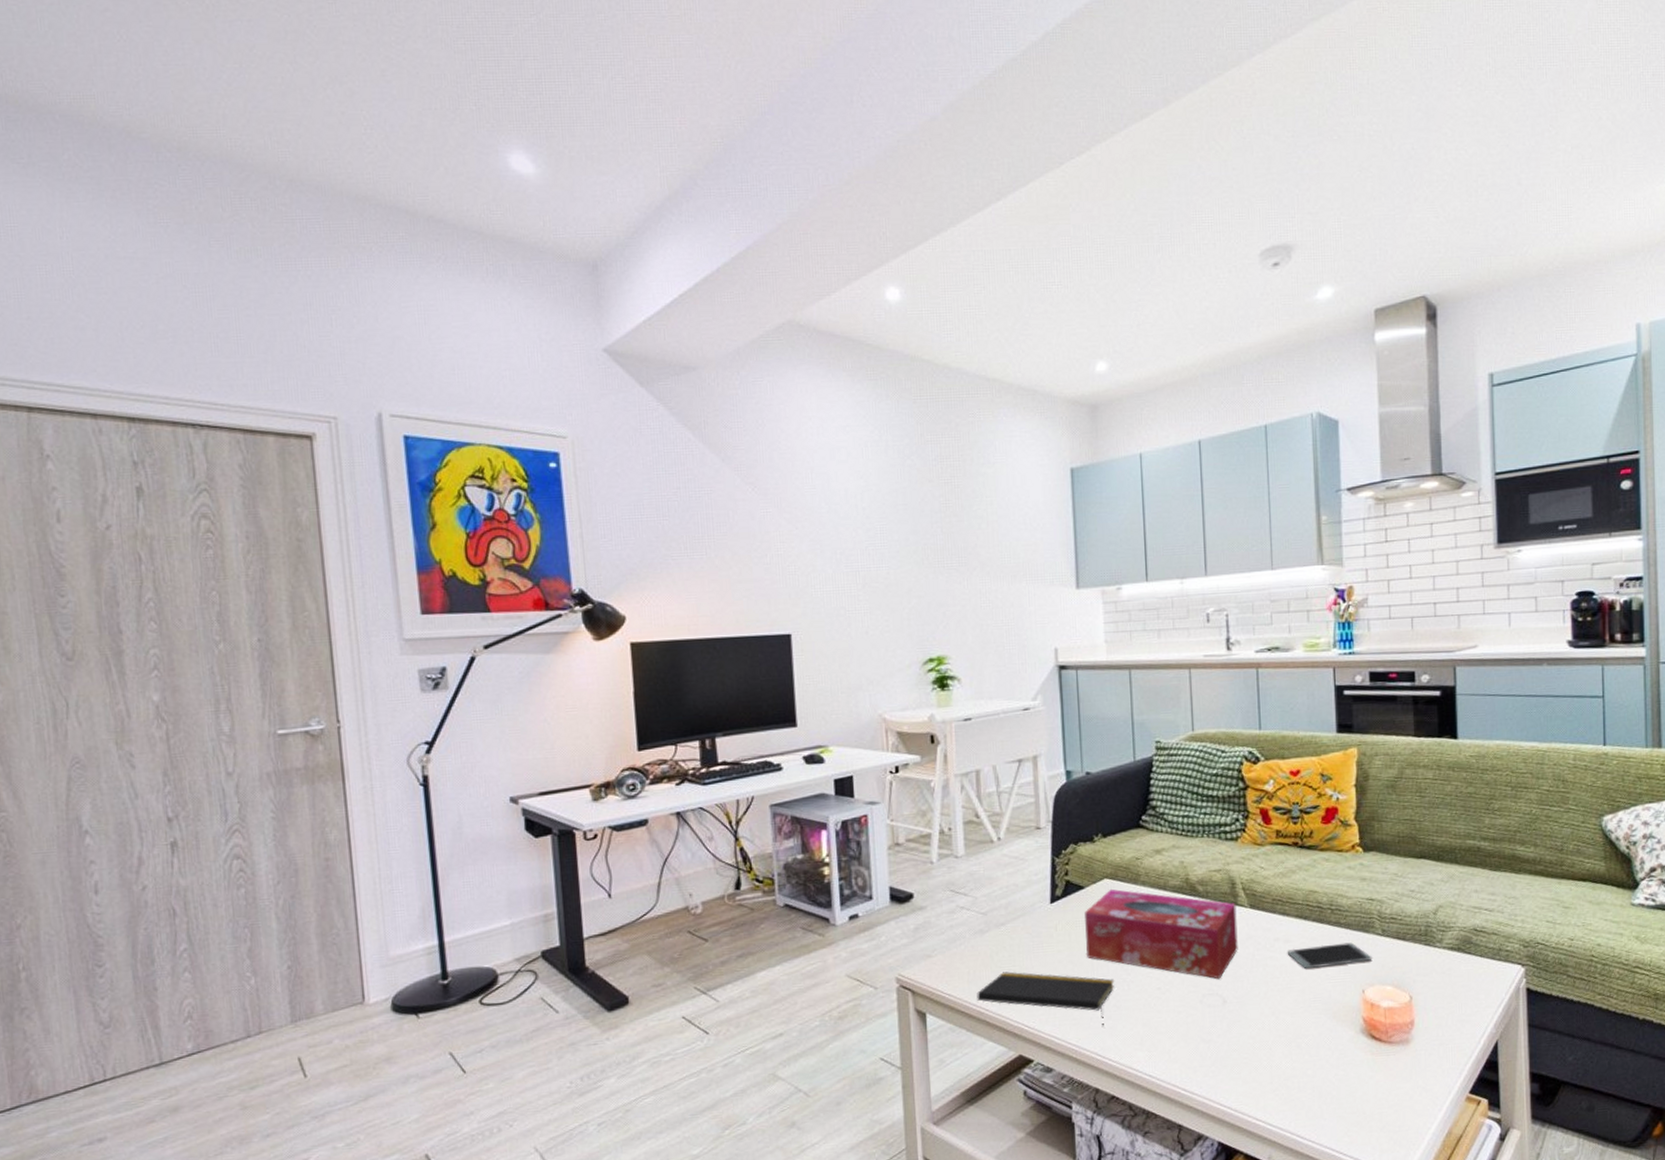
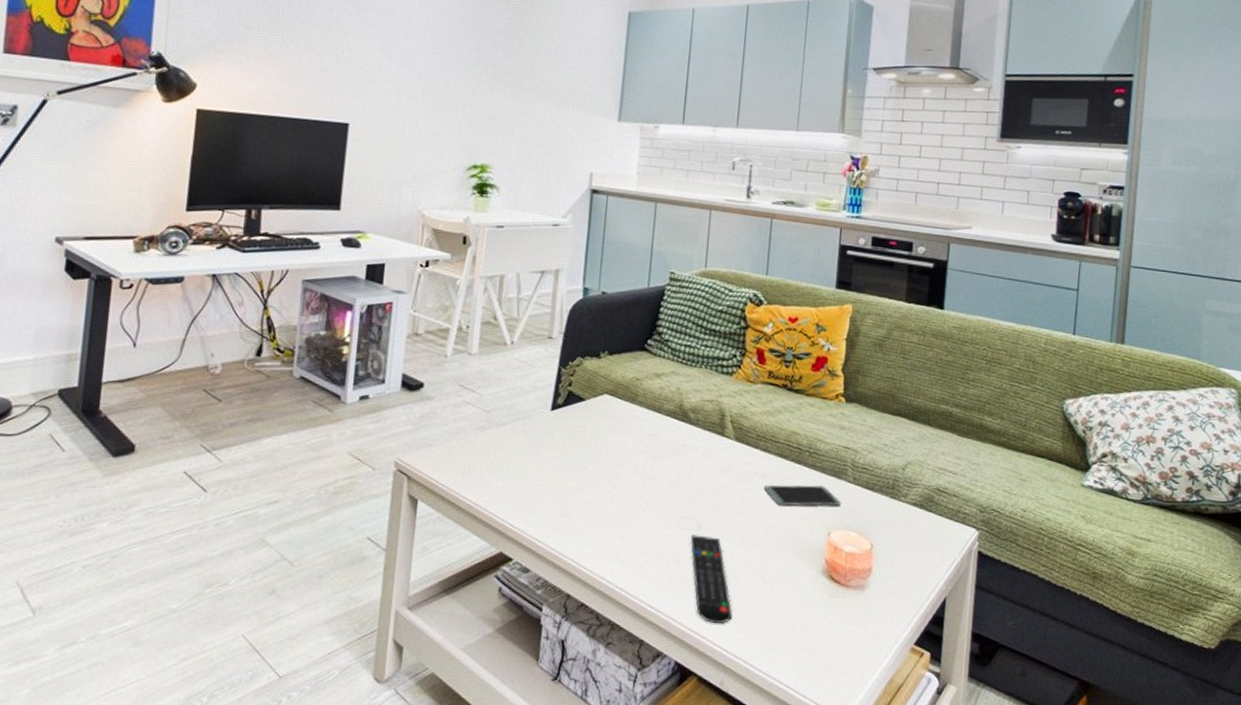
notepad: present [977,971,1115,1026] -> none [468,470,601,535]
tissue box: present [1085,888,1238,979] -> none [577,404,723,504]
remote control: none [1216,1010,1272,1098] -> present [690,535,733,623]

